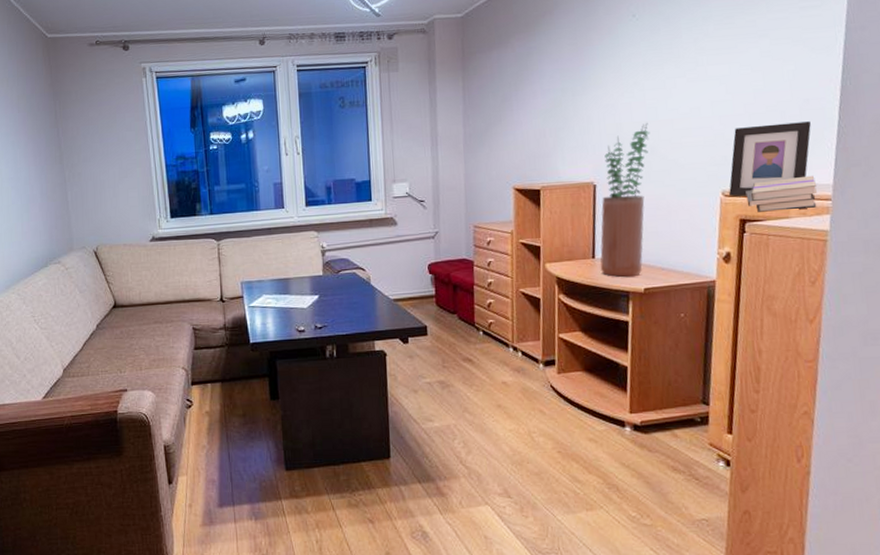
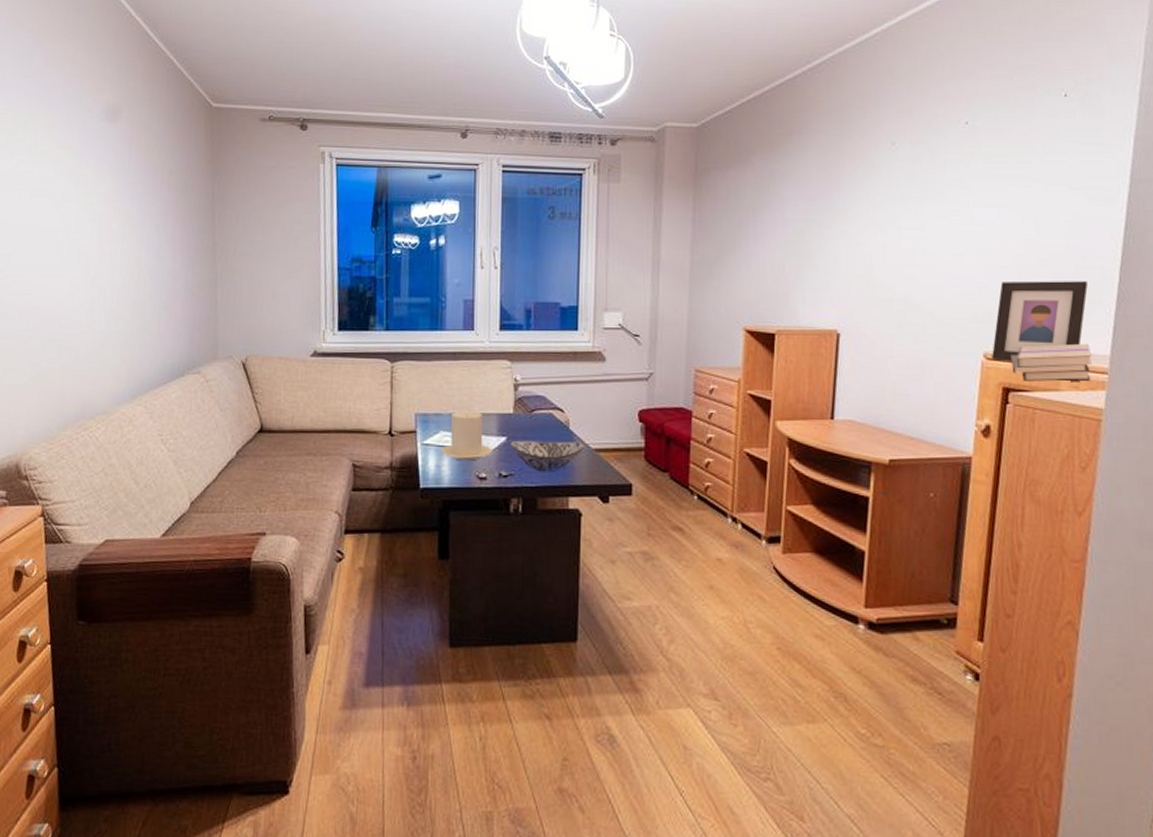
candle: none [265,276,308,318] -> present [441,411,493,461]
decorative bowl: none [323,294,385,322] -> present [511,440,584,472]
vase: present [600,123,650,277] -> none [839,267,905,445]

